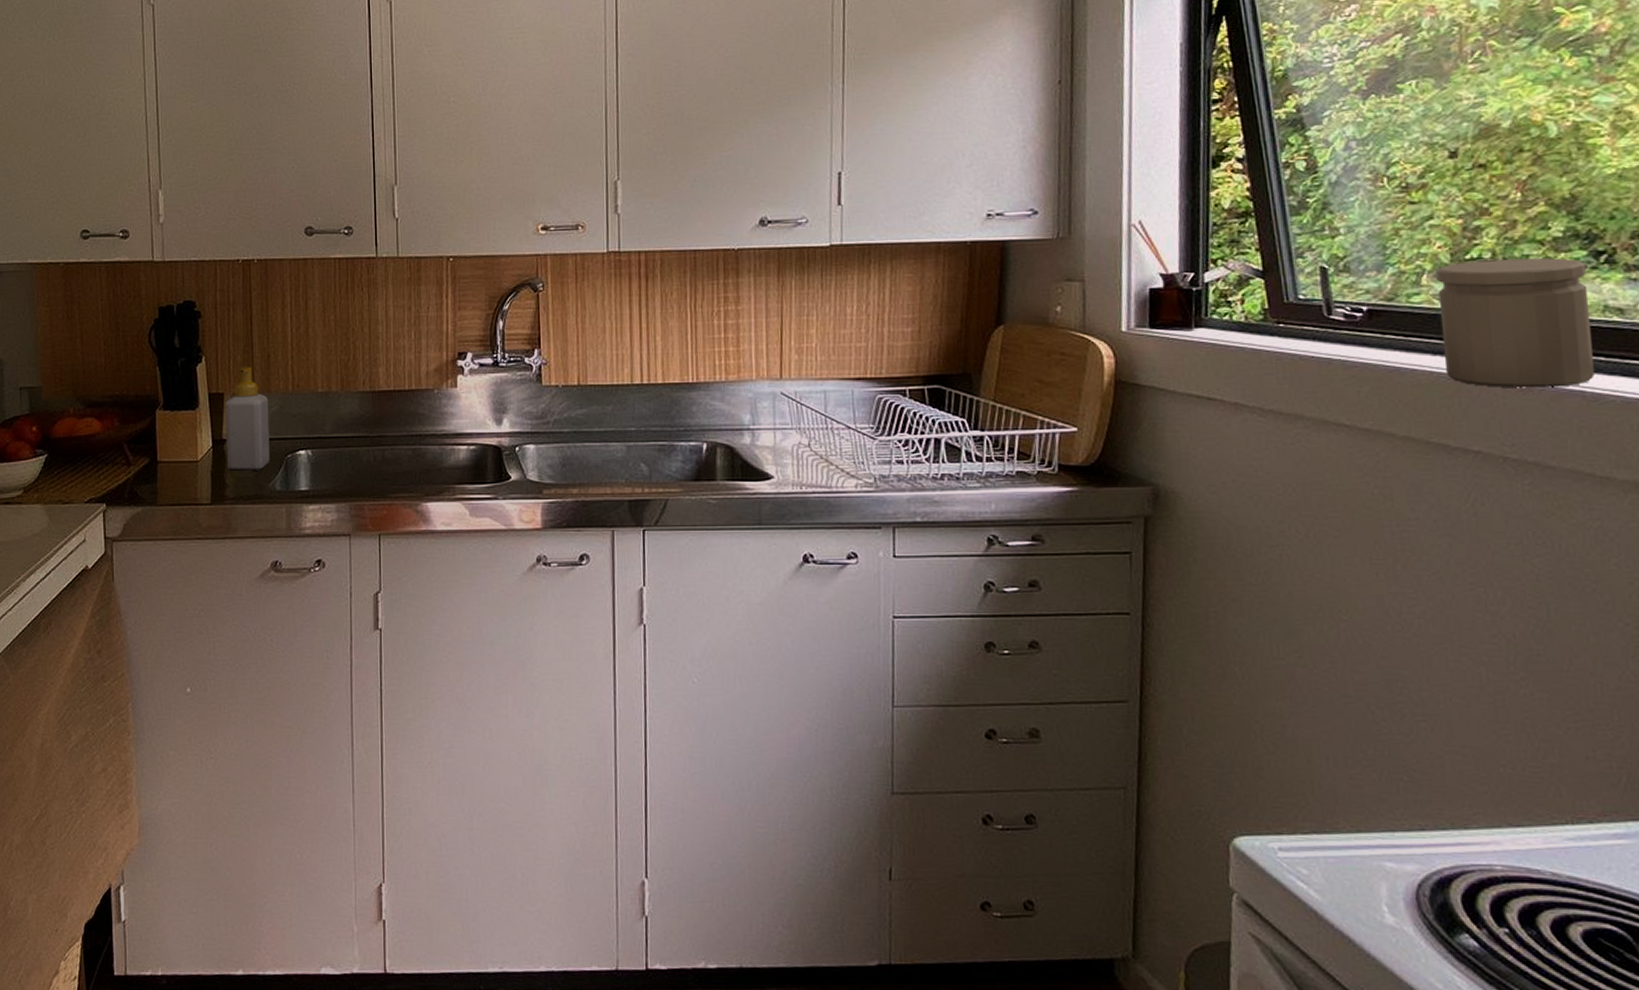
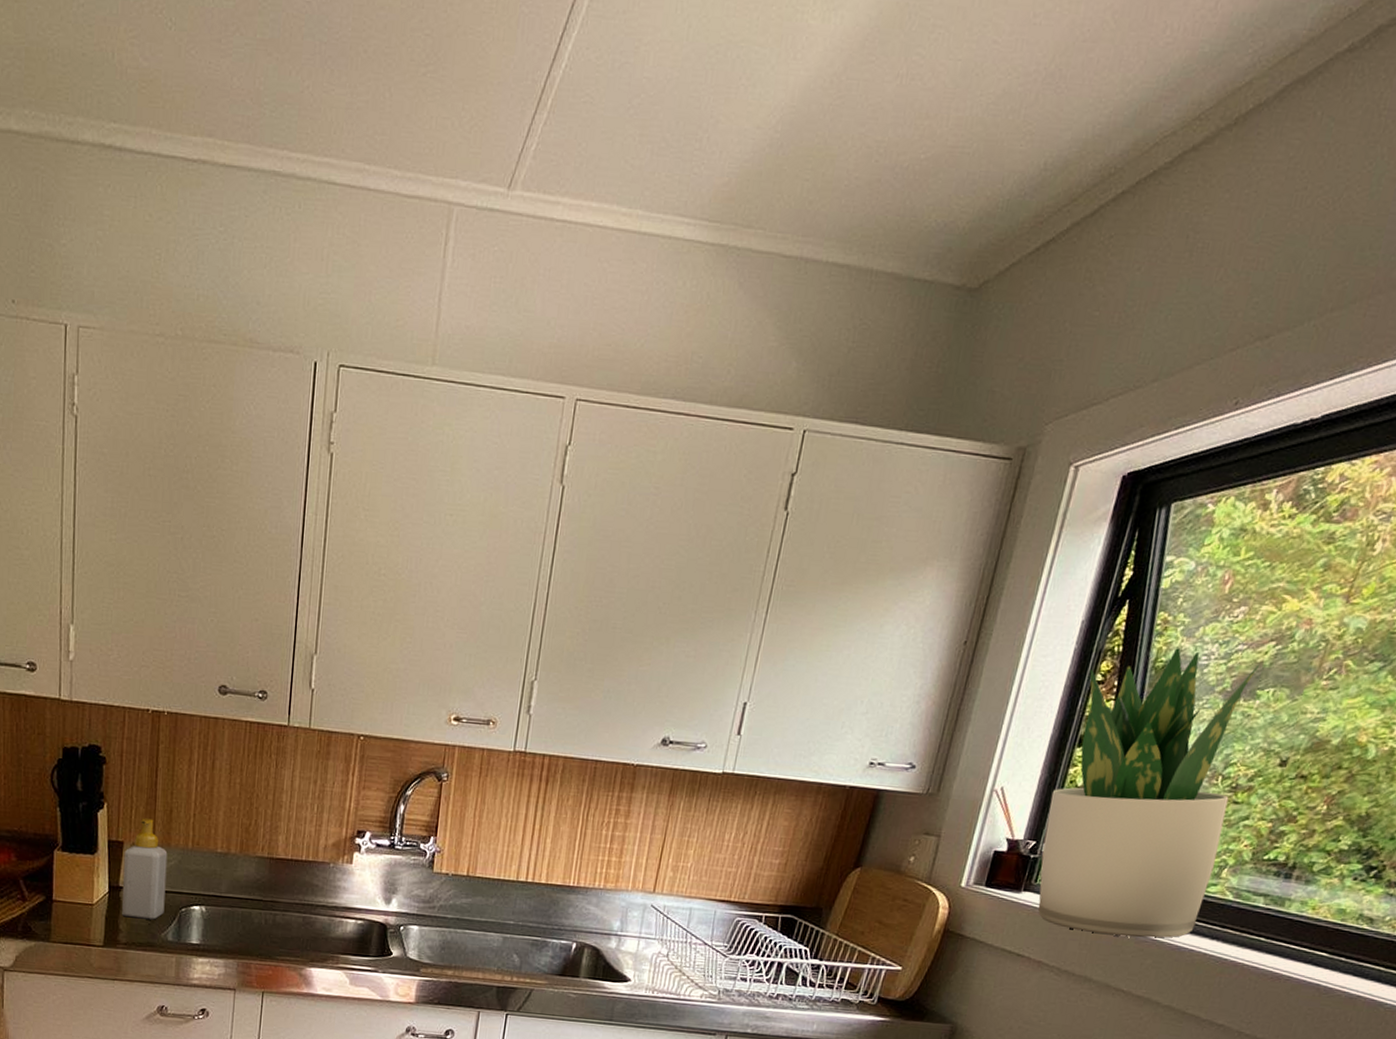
planter: none [1197,55,1410,365] -> present [1038,648,1260,939]
jar: present [1436,258,1595,388] -> none [1217,861,1357,979]

